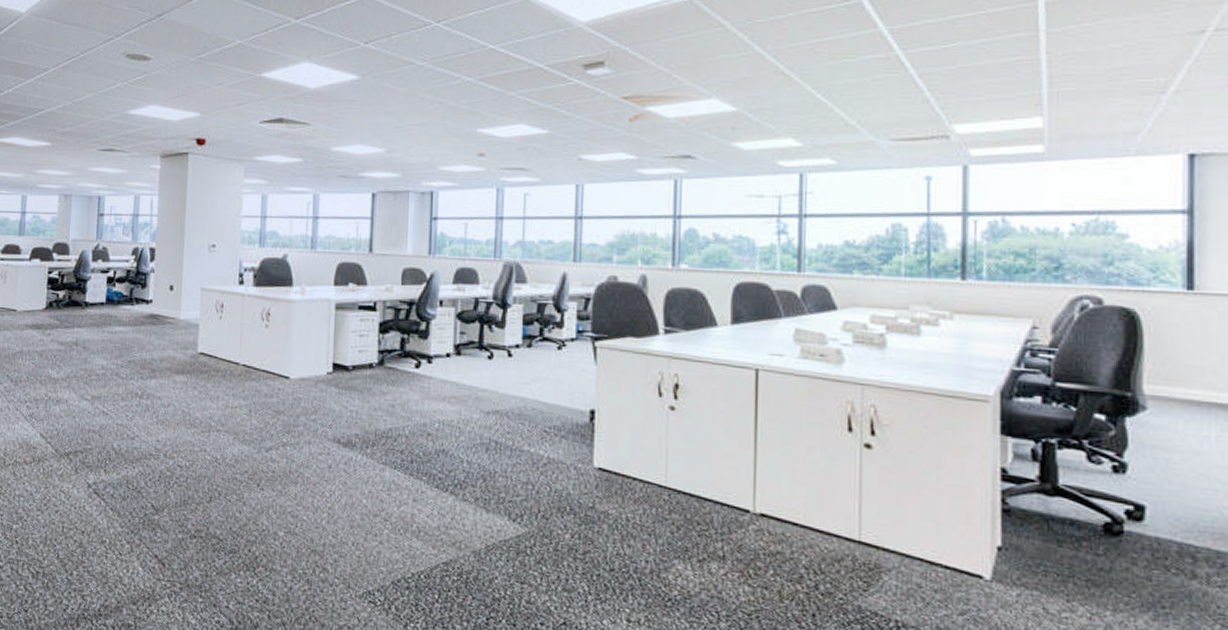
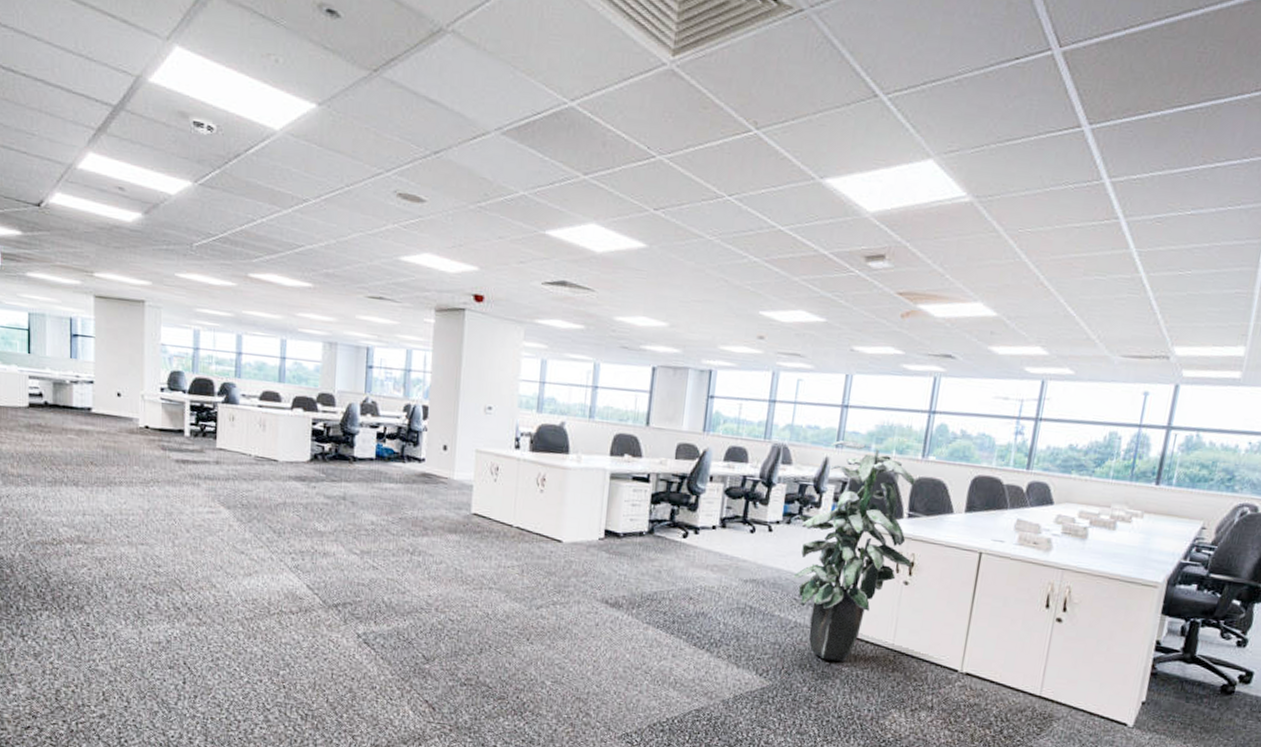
indoor plant: none [539,253,677,503] -> present [793,440,916,662]

